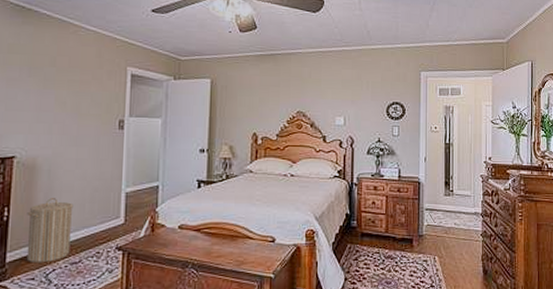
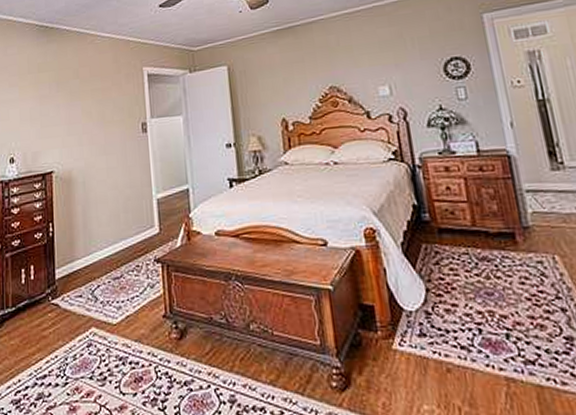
laundry hamper: present [26,198,74,264] -> none [69,210,111,280]

